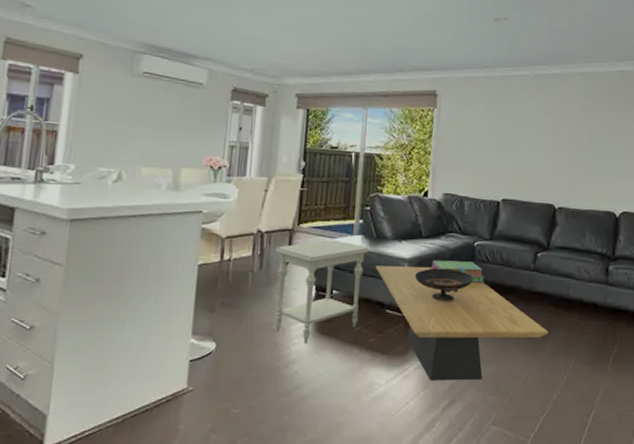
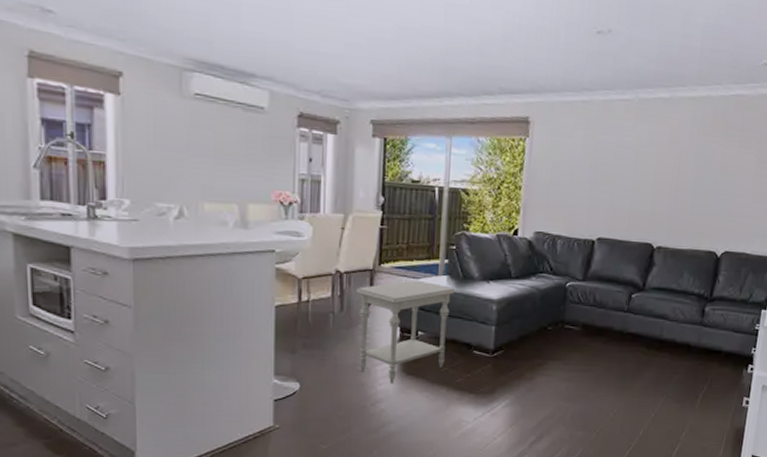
coffee table: present [376,265,549,381] -> none [462,307,639,418]
decorative bowl: present [415,266,473,301] -> none [504,308,564,342]
stack of books: present [430,260,485,283] -> none [519,301,576,324]

